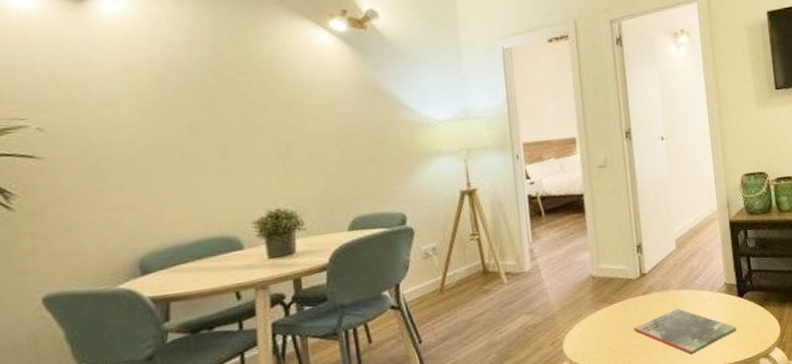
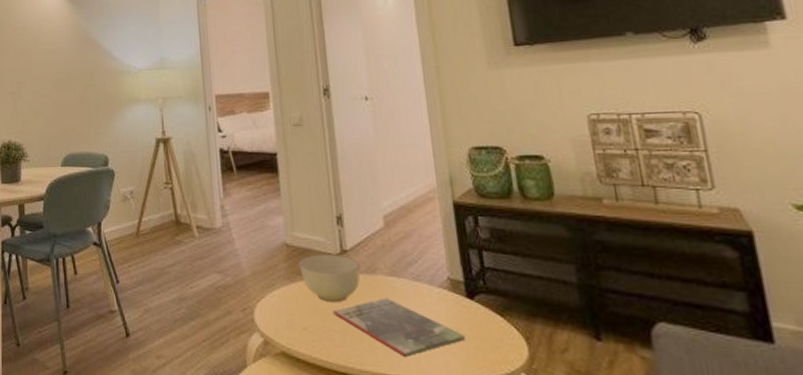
bowl: none [603,278,657,321] -> present [298,254,361,302]

